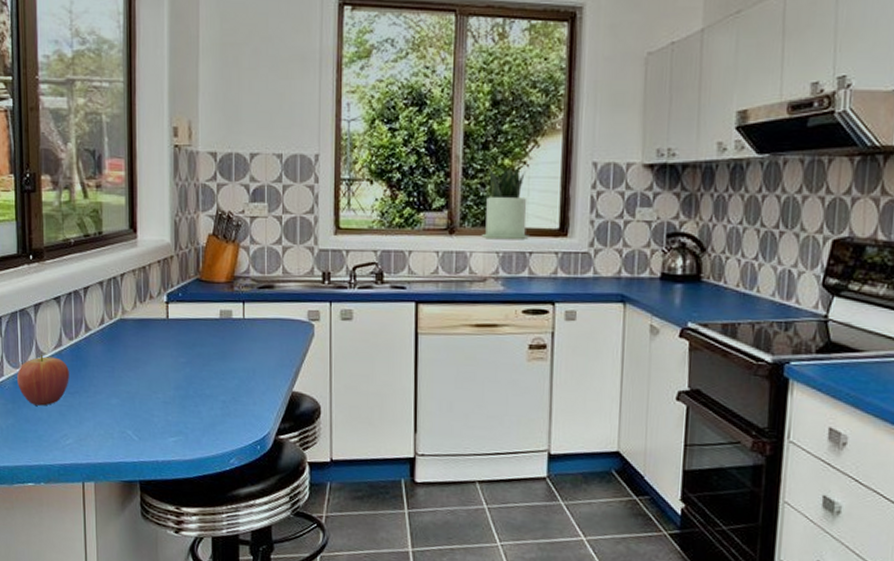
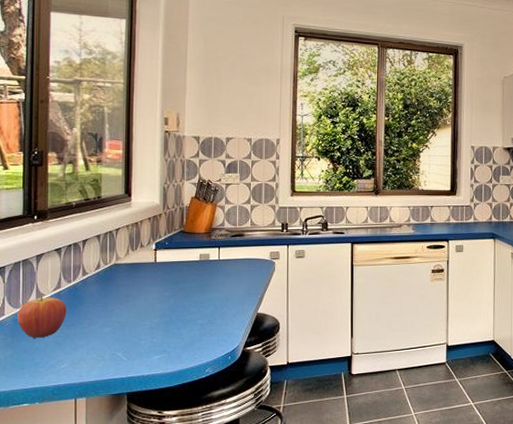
planter: present [481,166,529,241] -> none [397,148,430,198]

